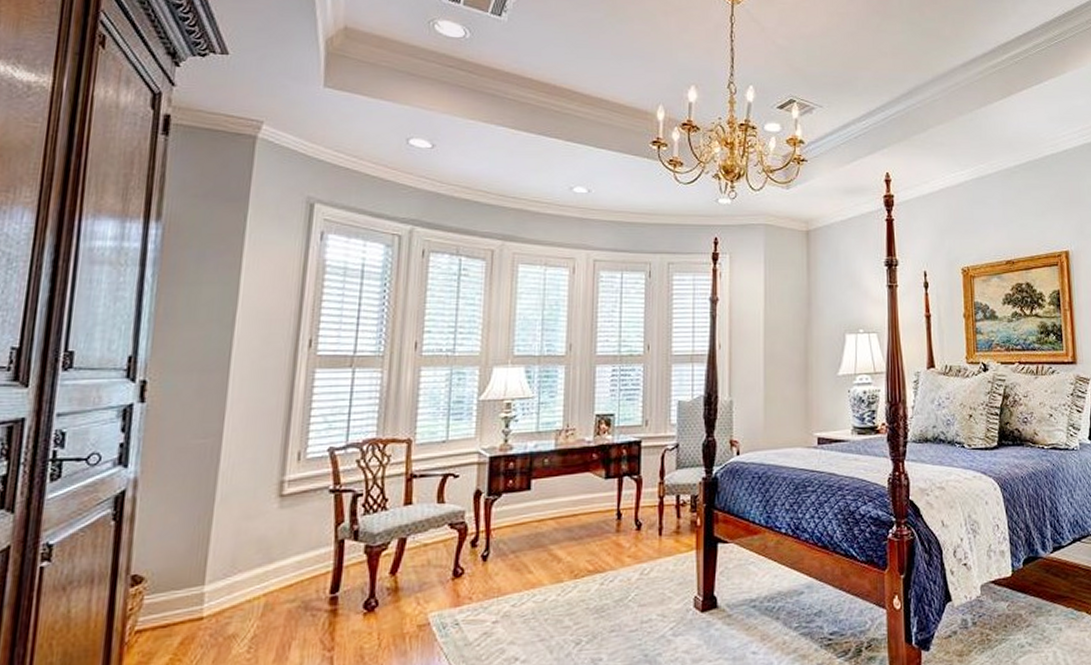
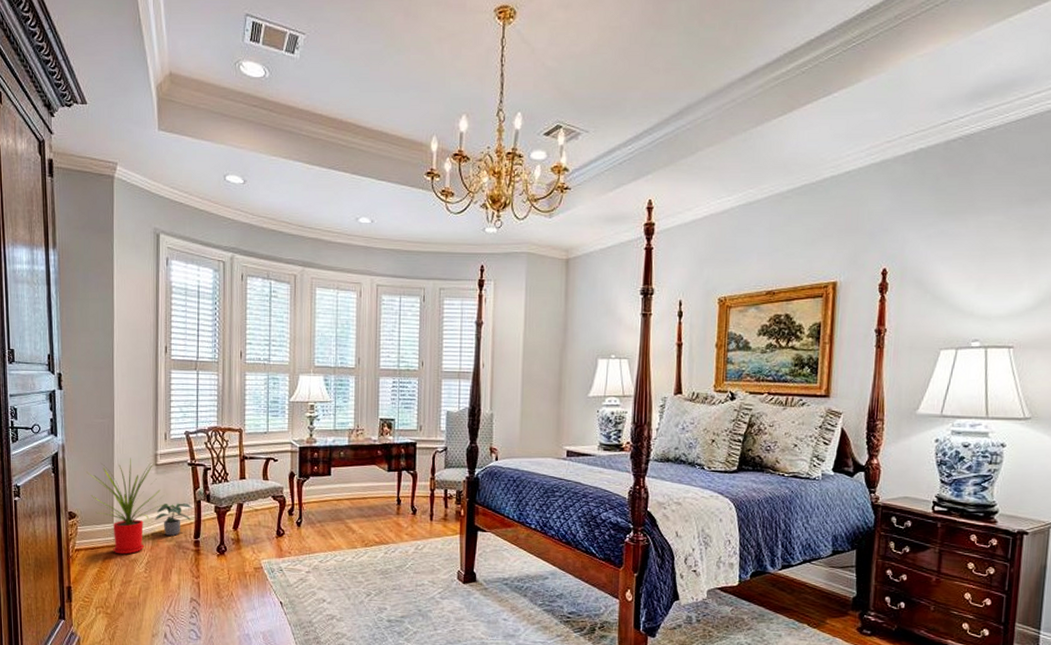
house plant: none [169,489,295,630] -> present [87,457,166,555]
potted plant: none [271,545,332,595] -> present [155,503,193,537]

